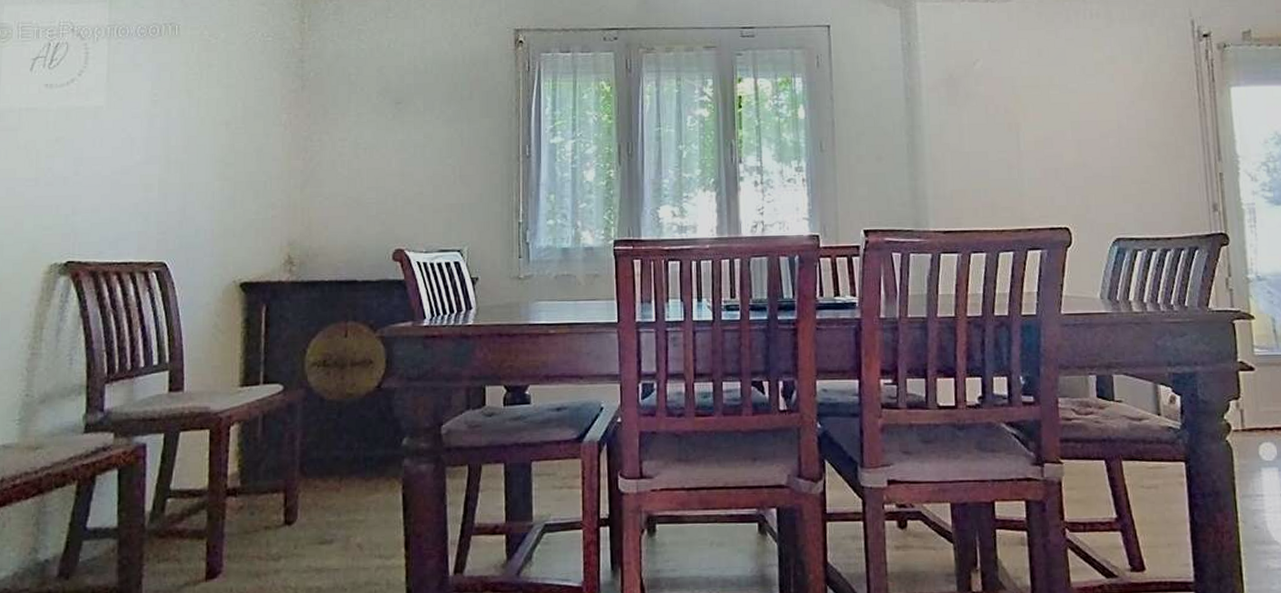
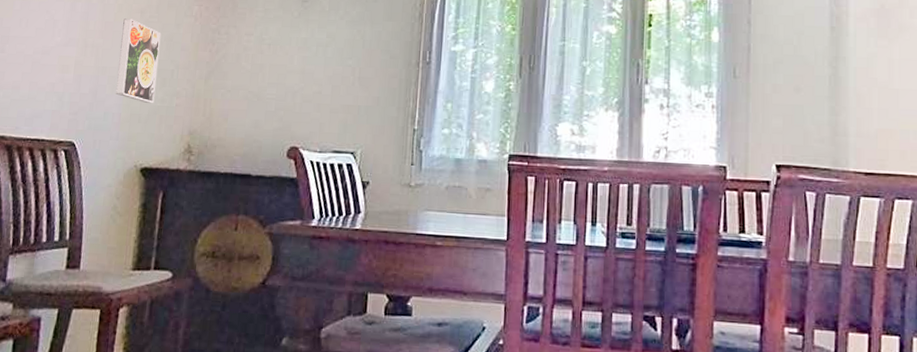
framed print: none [206,131,250,216] -> present [116,18,161,103]

